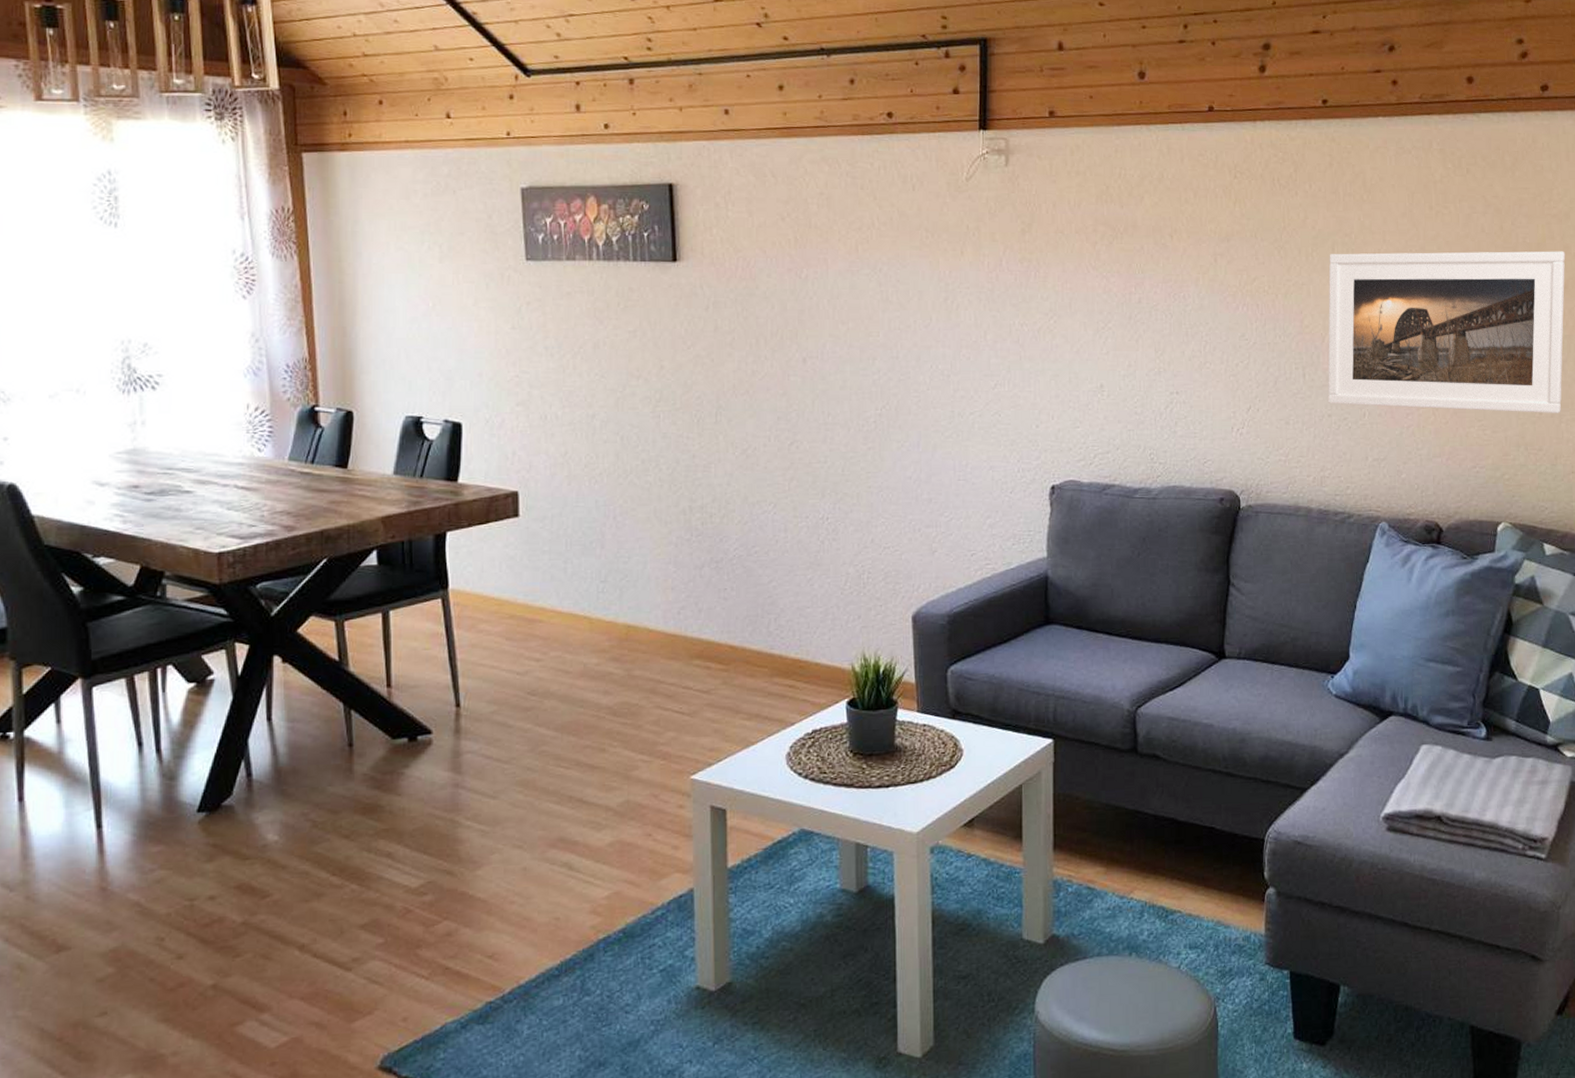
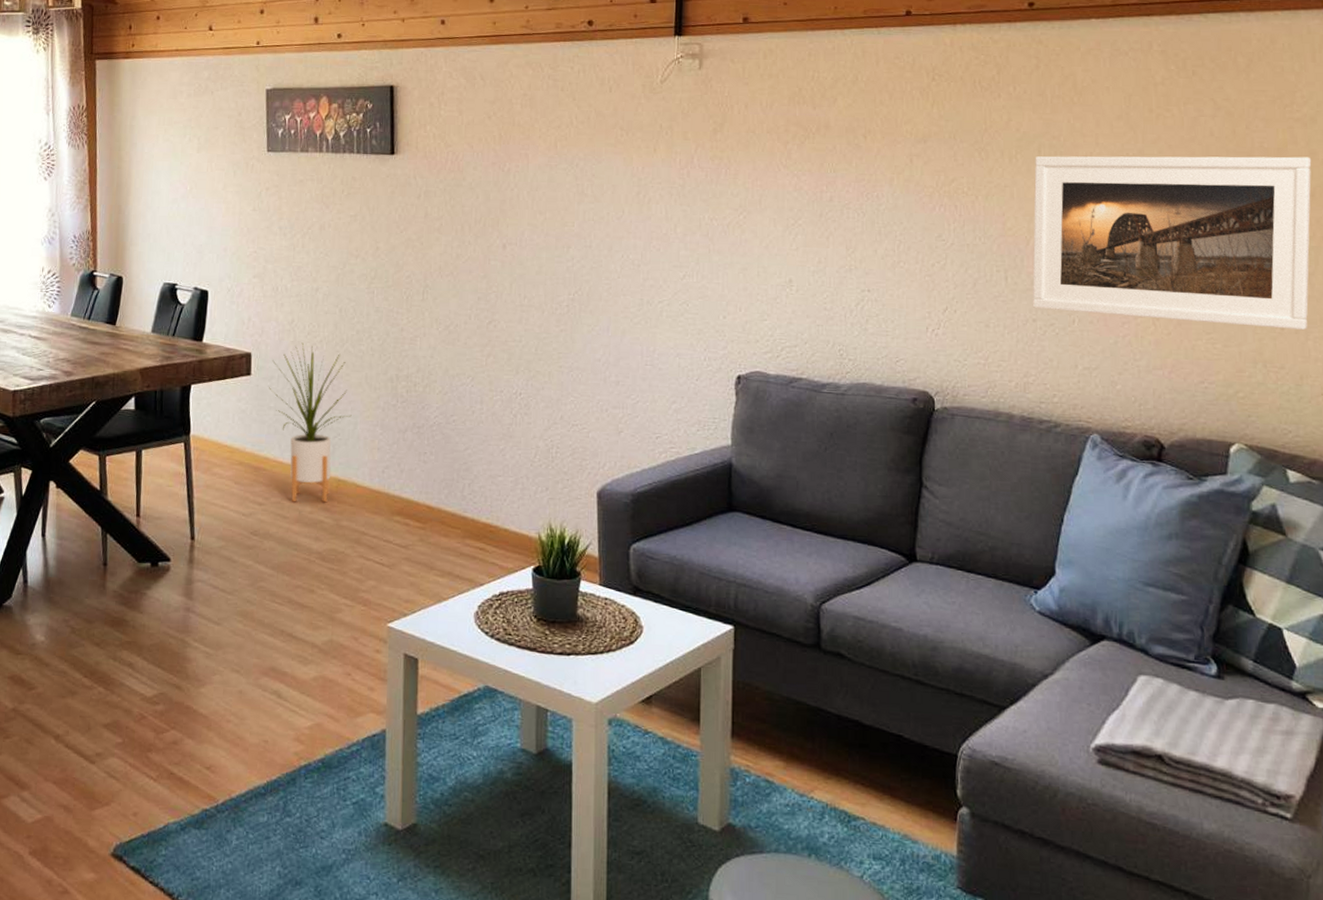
house plant: none [541,476,640,655] -> present [269,342,352,503]

